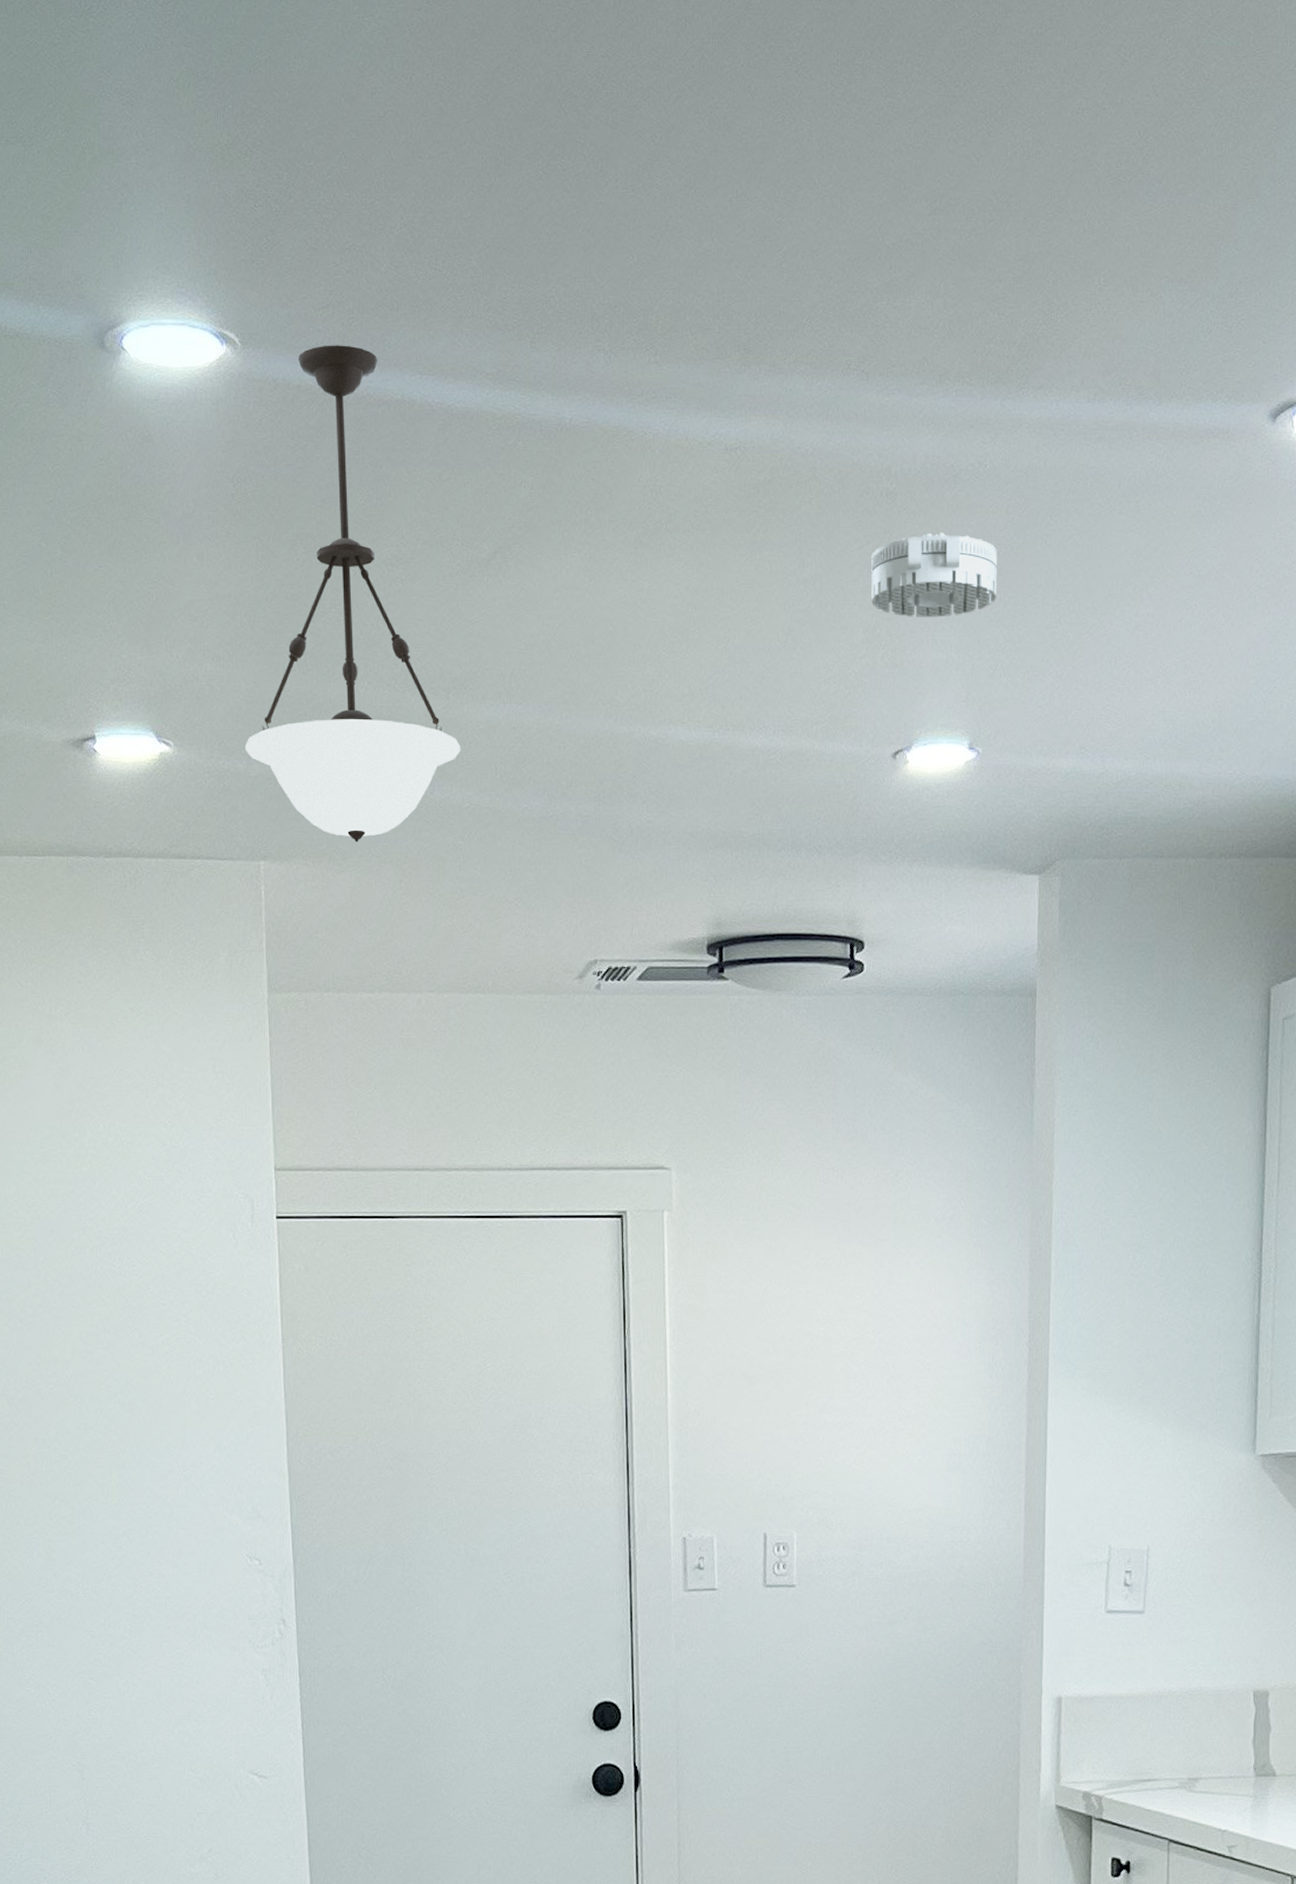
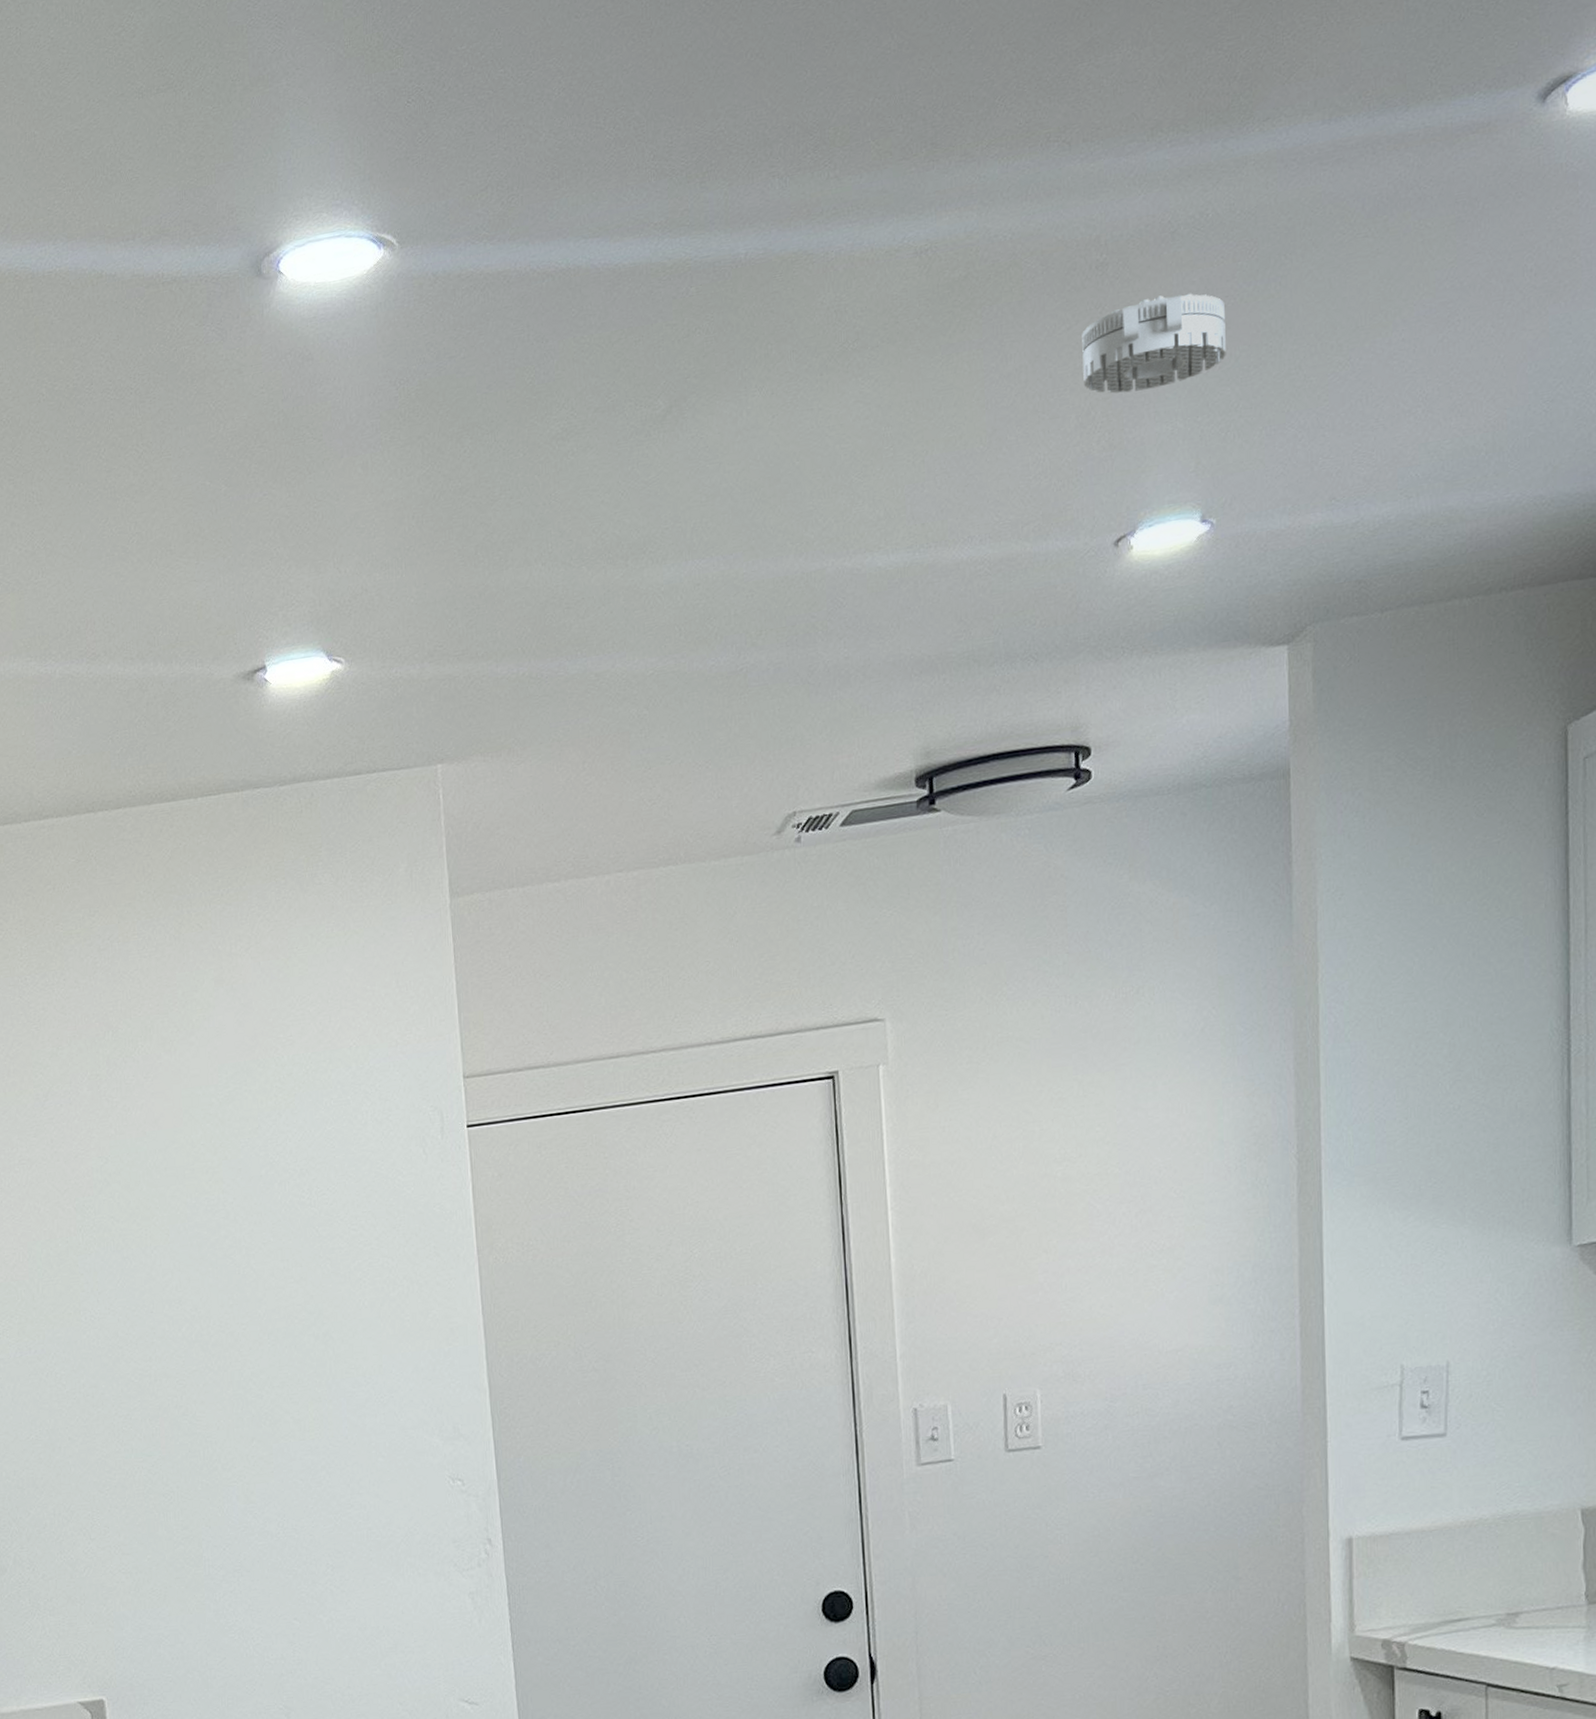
pendant light: present [245,345,461,843] -> none [418,223,642,730]

